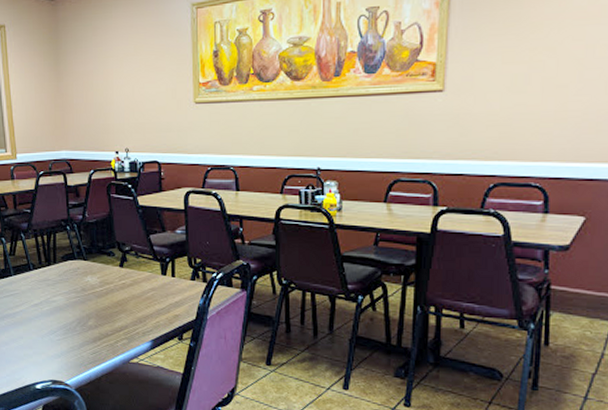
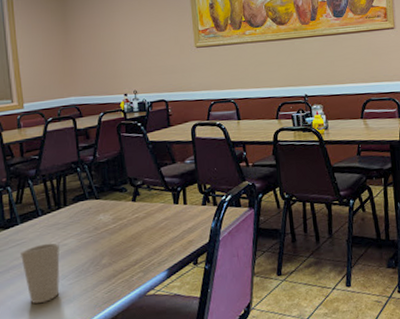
cup: none [14,297,49,353] -> present [21,242,60,304]

